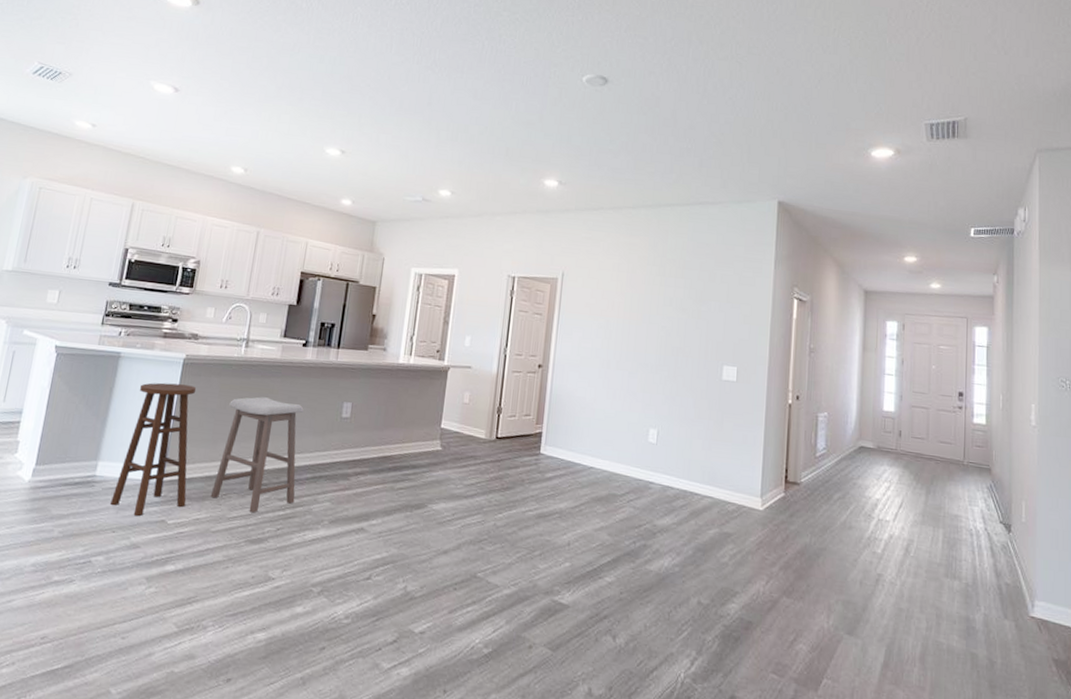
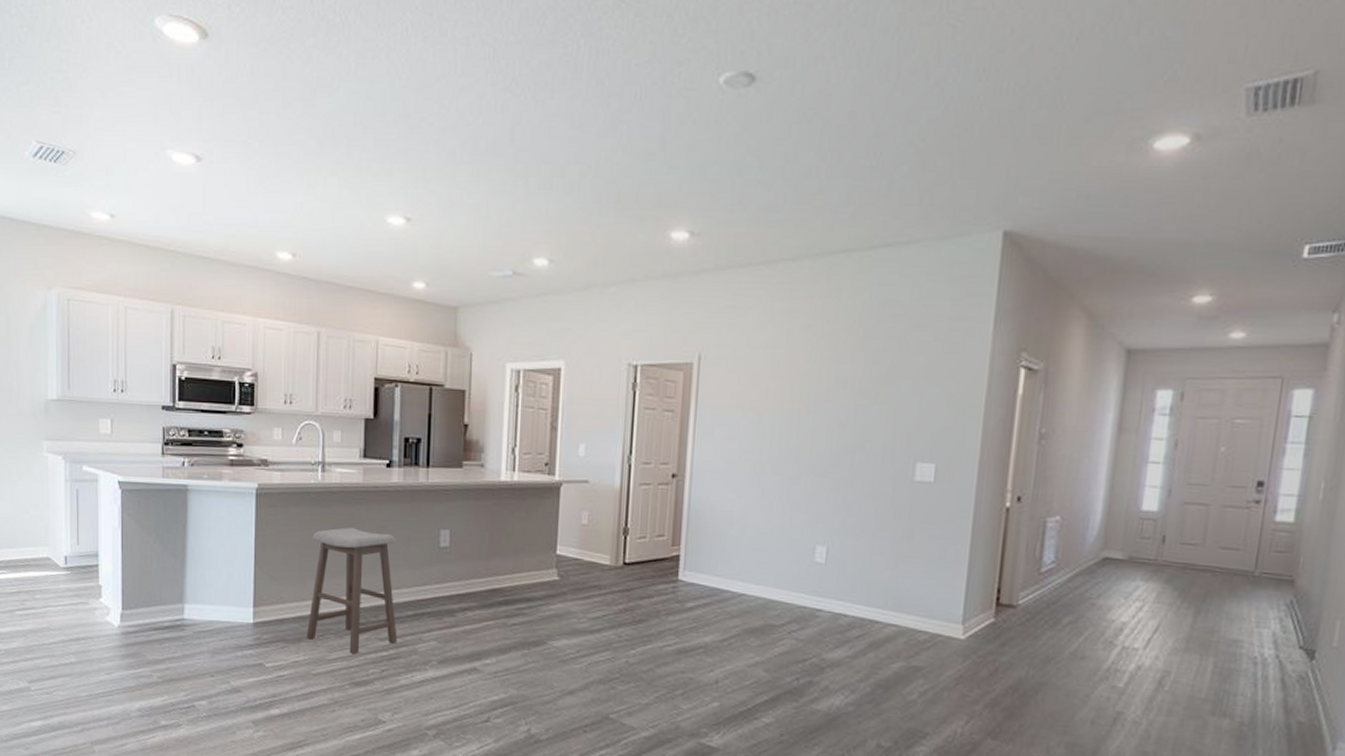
bar stool: present [111,382,196,517] -> none [204,516,282,660]

